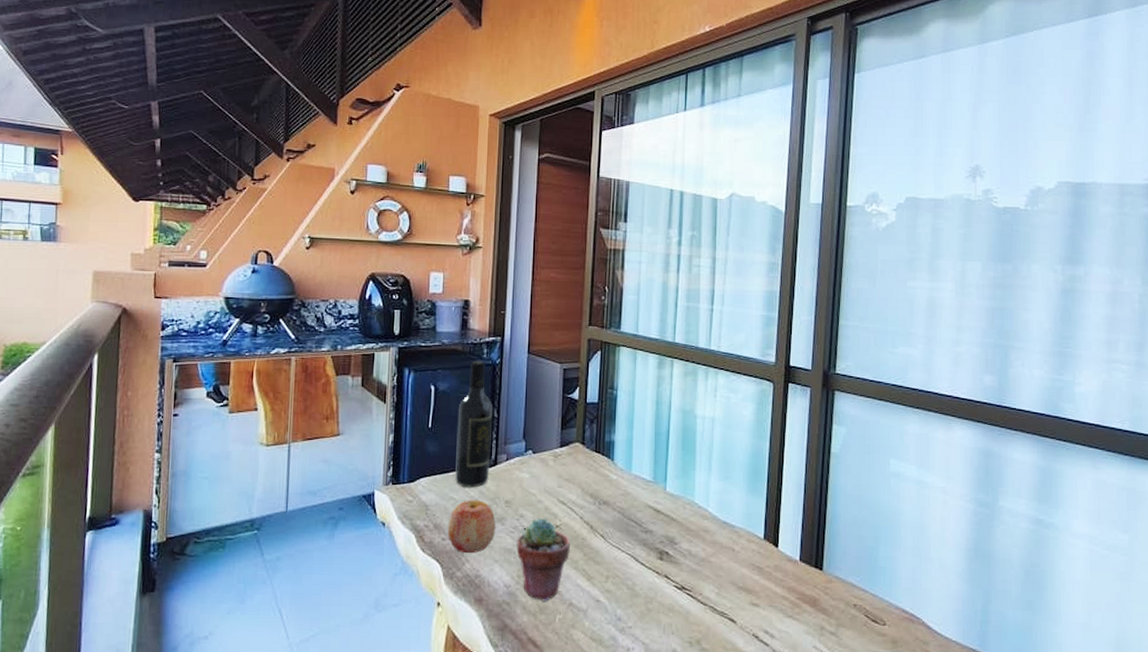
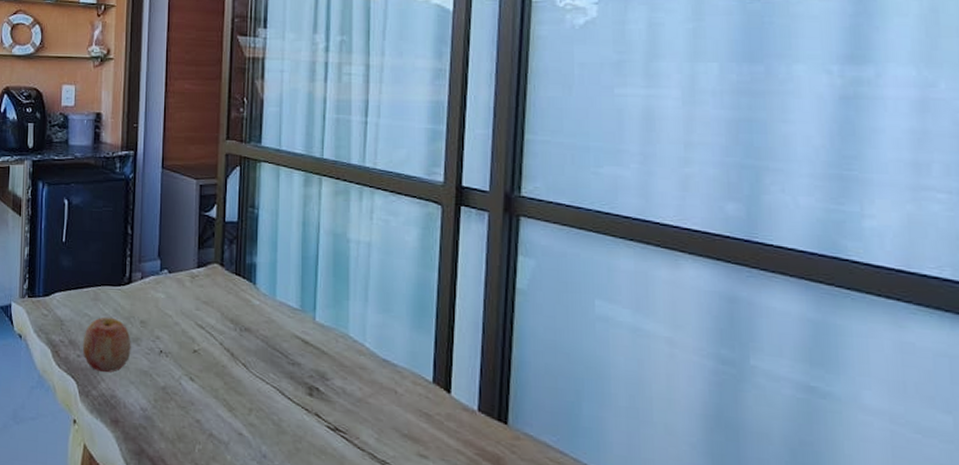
wine bottle: present [454,360,493,488] -> none [88,175,127,305]
potted succulent: present [516,518,571,602] -> none [152,341,210,430]

